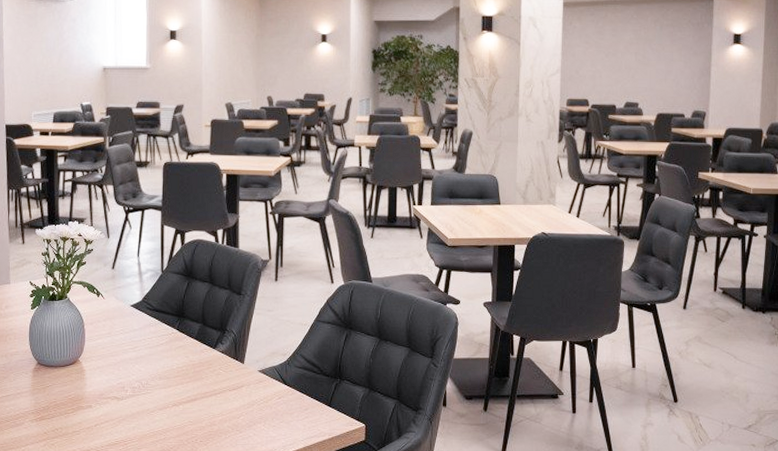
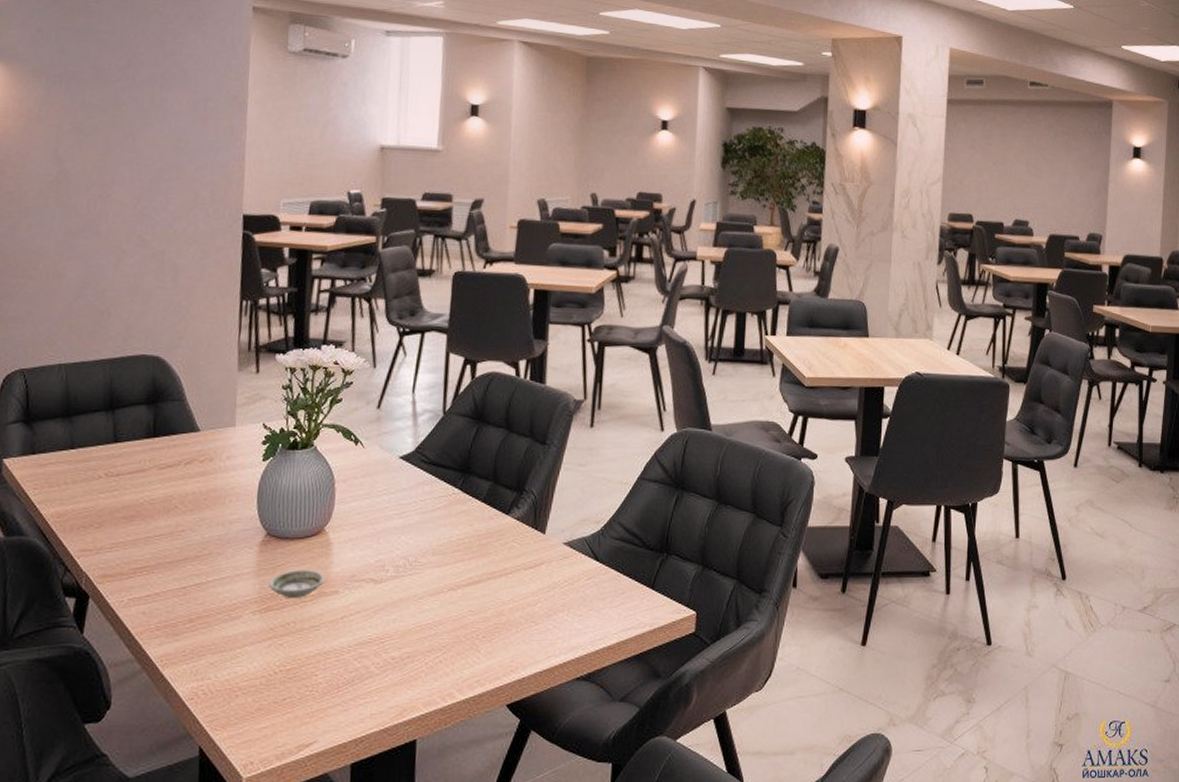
saucer: none [41,390,81,410] -> present [268,570,325,598]

